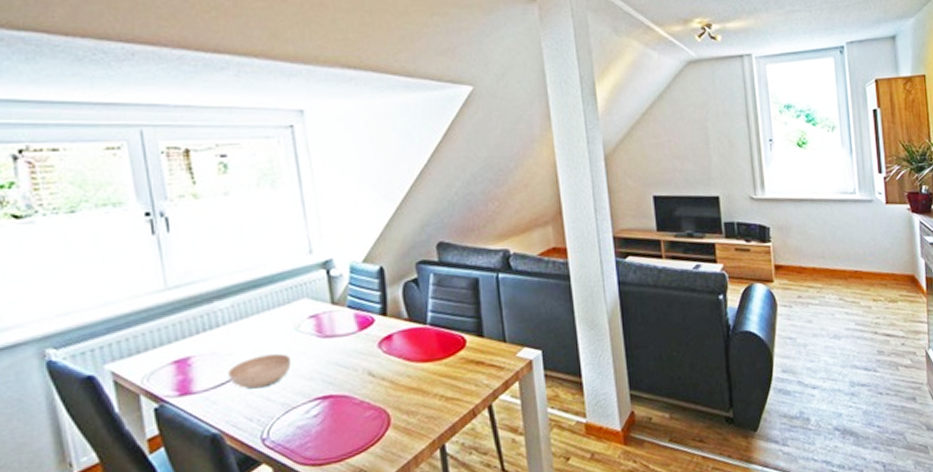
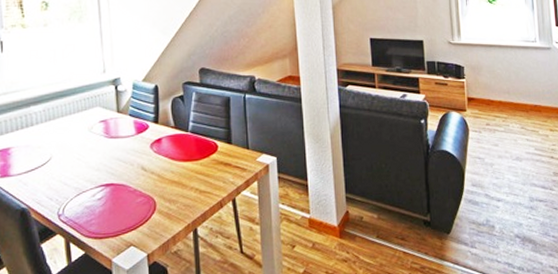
bowl: present [228,353,292,389] -> none [37,149,84,175]

